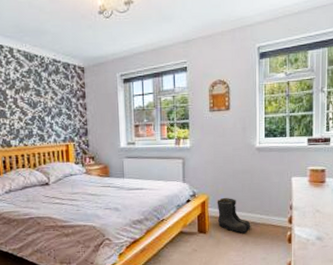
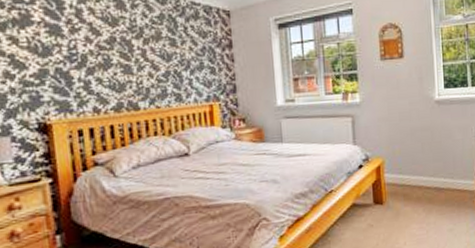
boots: present [217,198,251,233] -> none [394,160,434,202]

